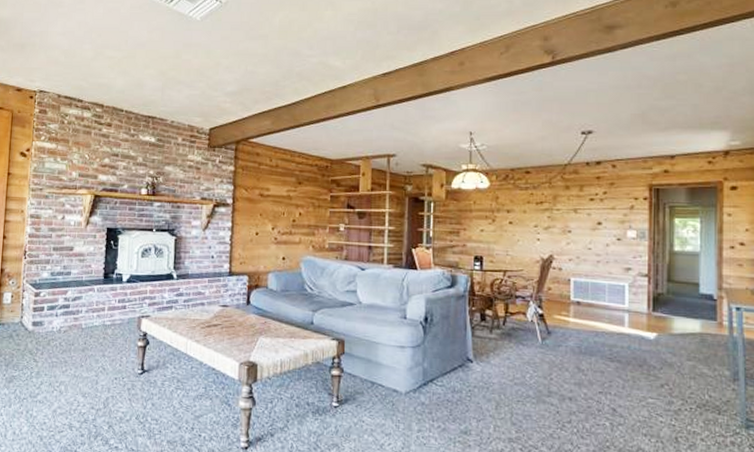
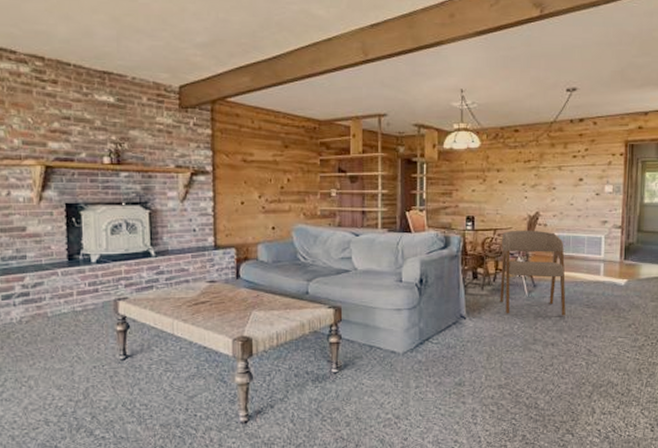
armchair: none [510,272,585,368] -> present [500,230,566,316]

